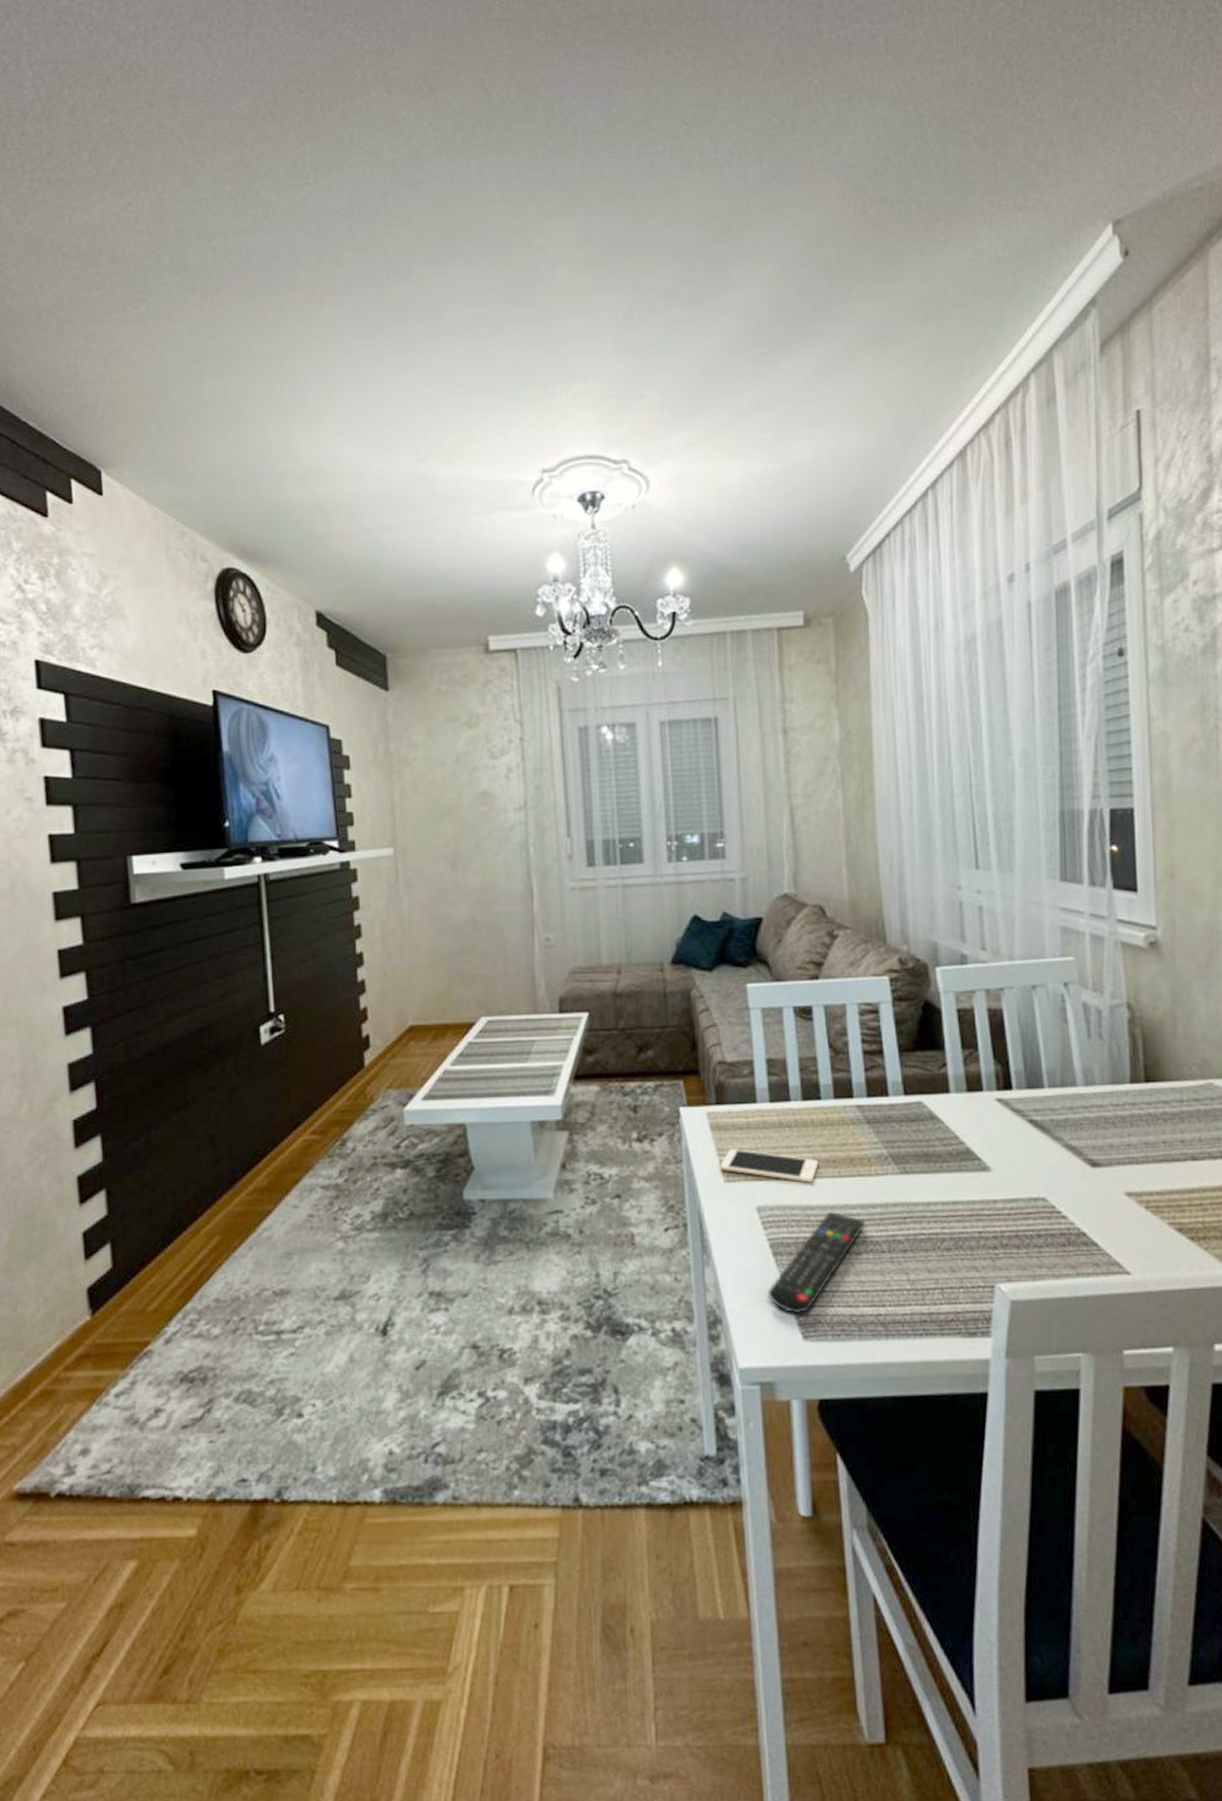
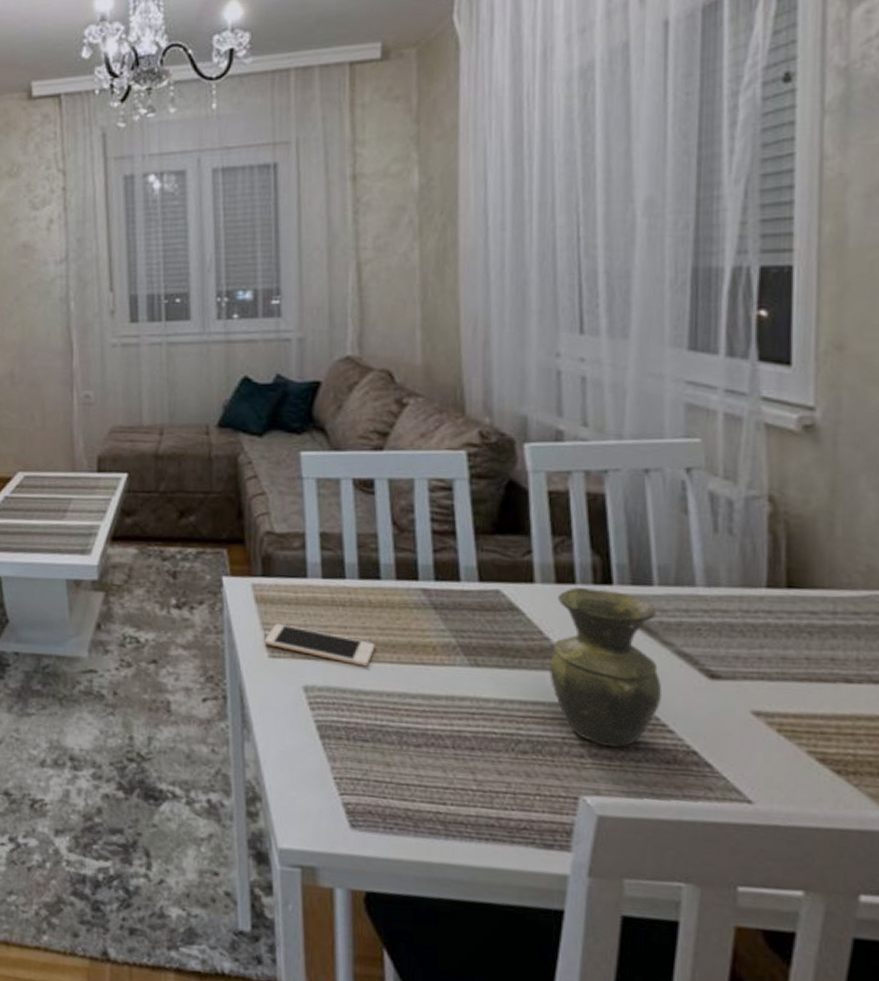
remote control: present [768,1211,865,1314] -> none [312,698,426,802]
vase: none [965,1093,1056,1237] -> present [549,586,662,748]

